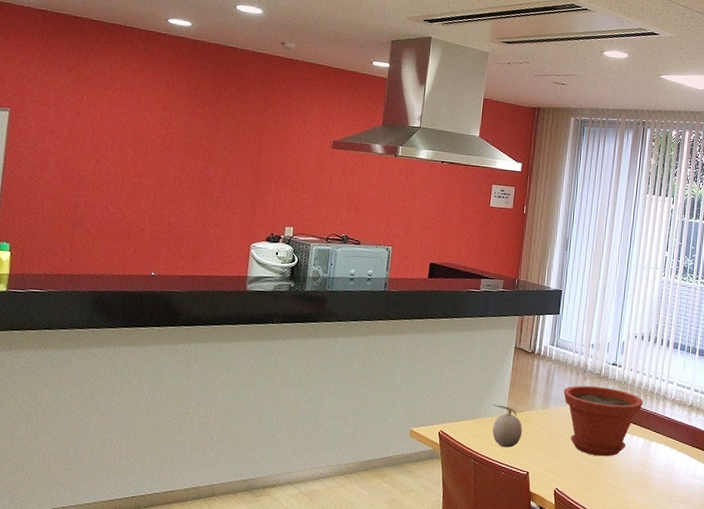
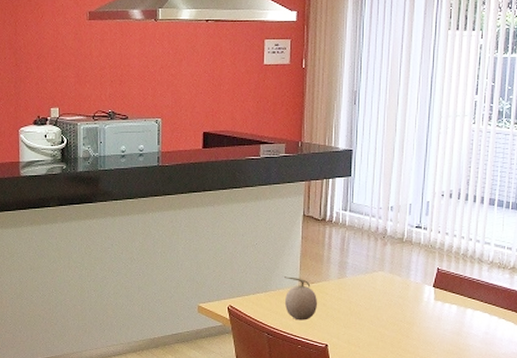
plant pot: present [563,385,644,457] -> none [361,251,456,327]

